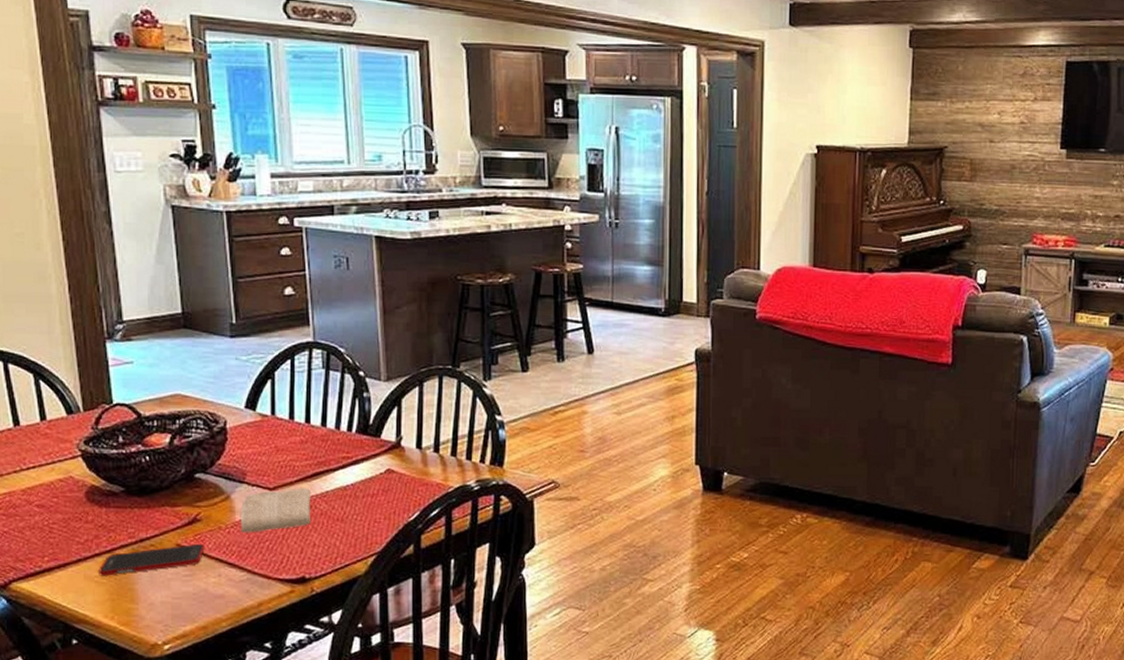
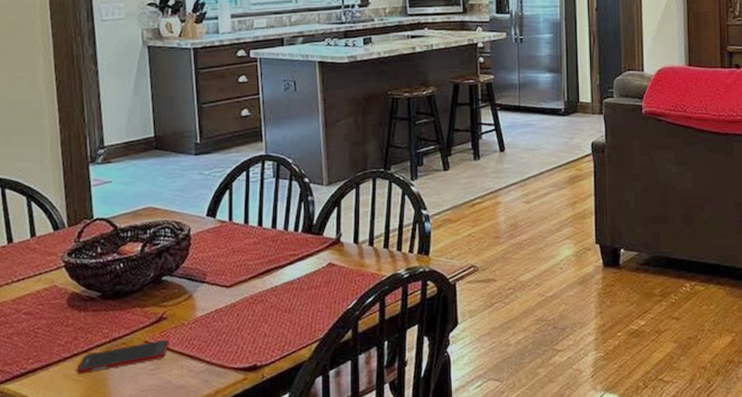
washcloth: present [240,488,310,533] -> none [200,284,262,328]

